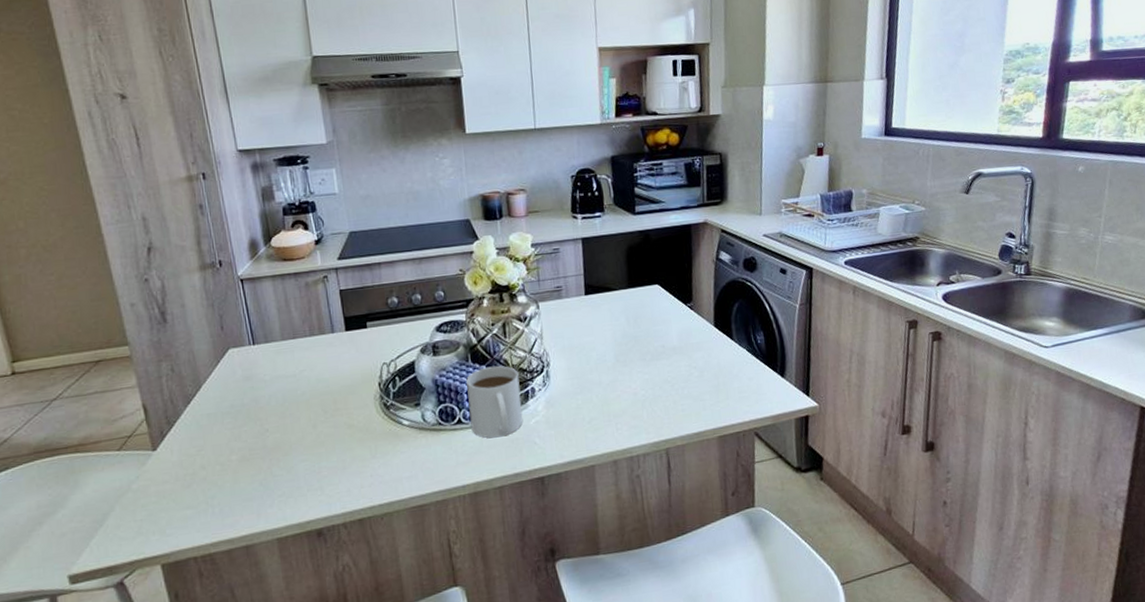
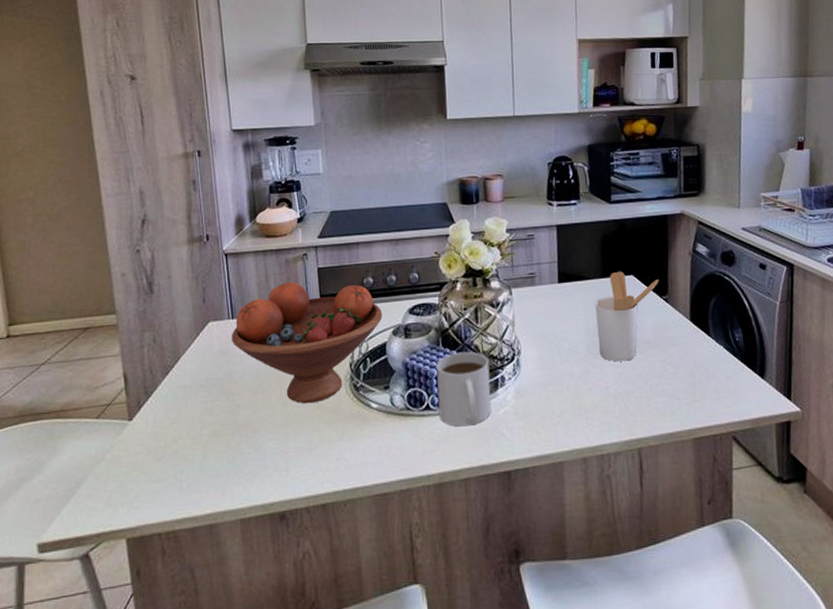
fruit bowl: none [254,304,410,425] -> present [232,281,383,404]
utensil holder: none [621,281,684,369] -> present [595,271,659,362]

